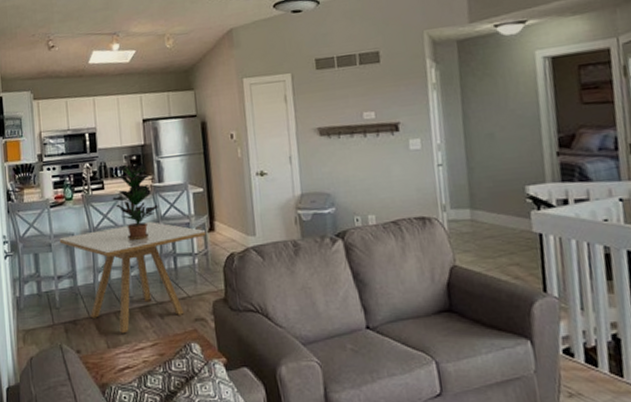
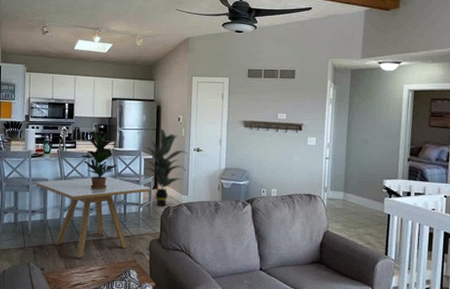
indoor plant: none [190,151,250,254] -> present [143,129,188,206]

